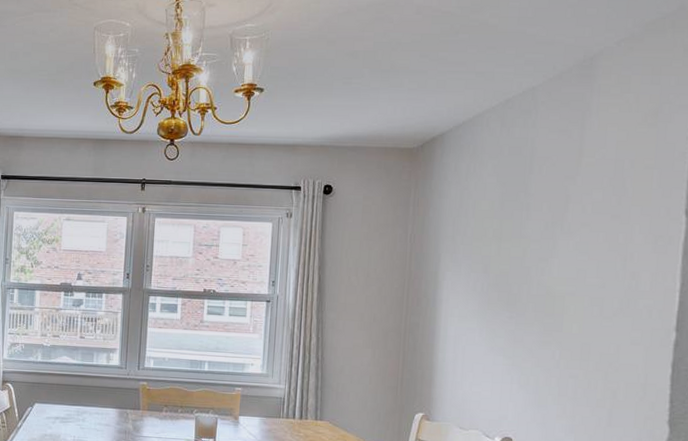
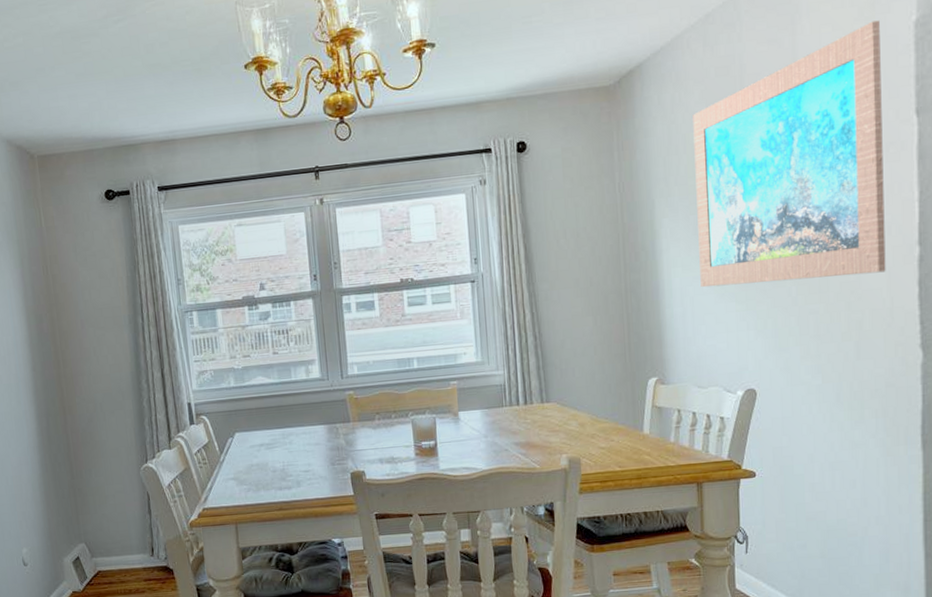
wall art: none [473,127,661,351] -> present [693,20,886,288]

